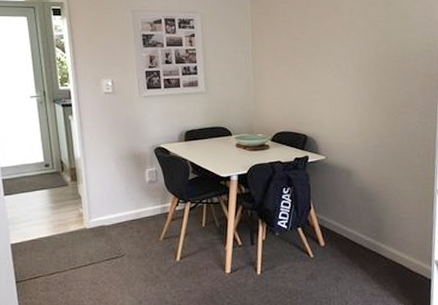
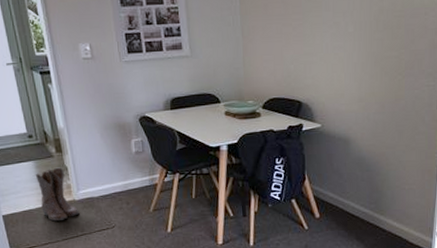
boots: none [48,195,90,250] -> present [35,167,80,222]

